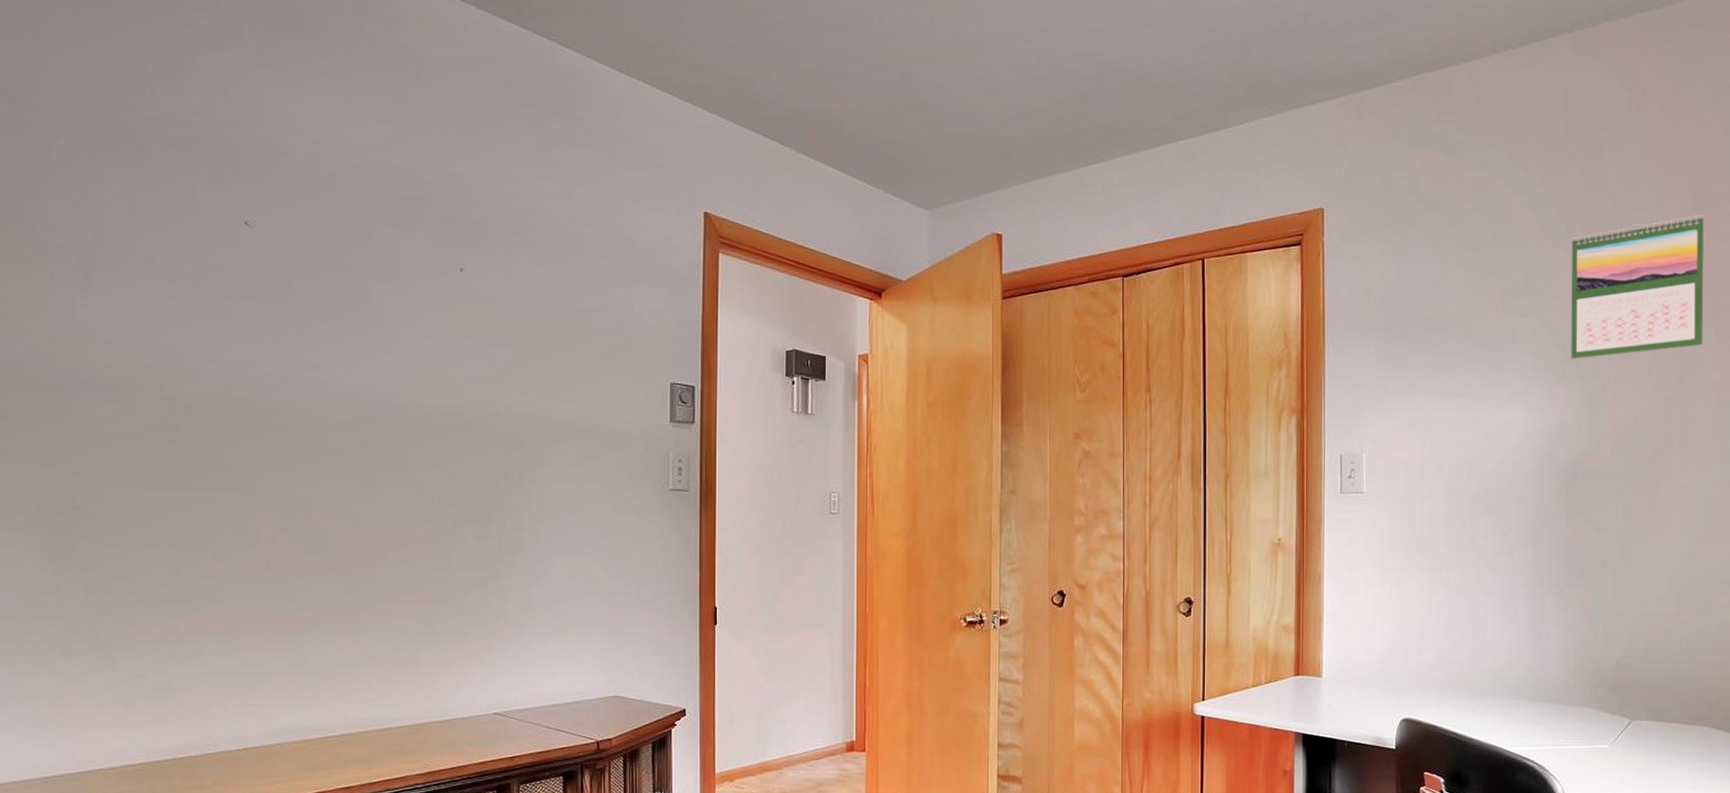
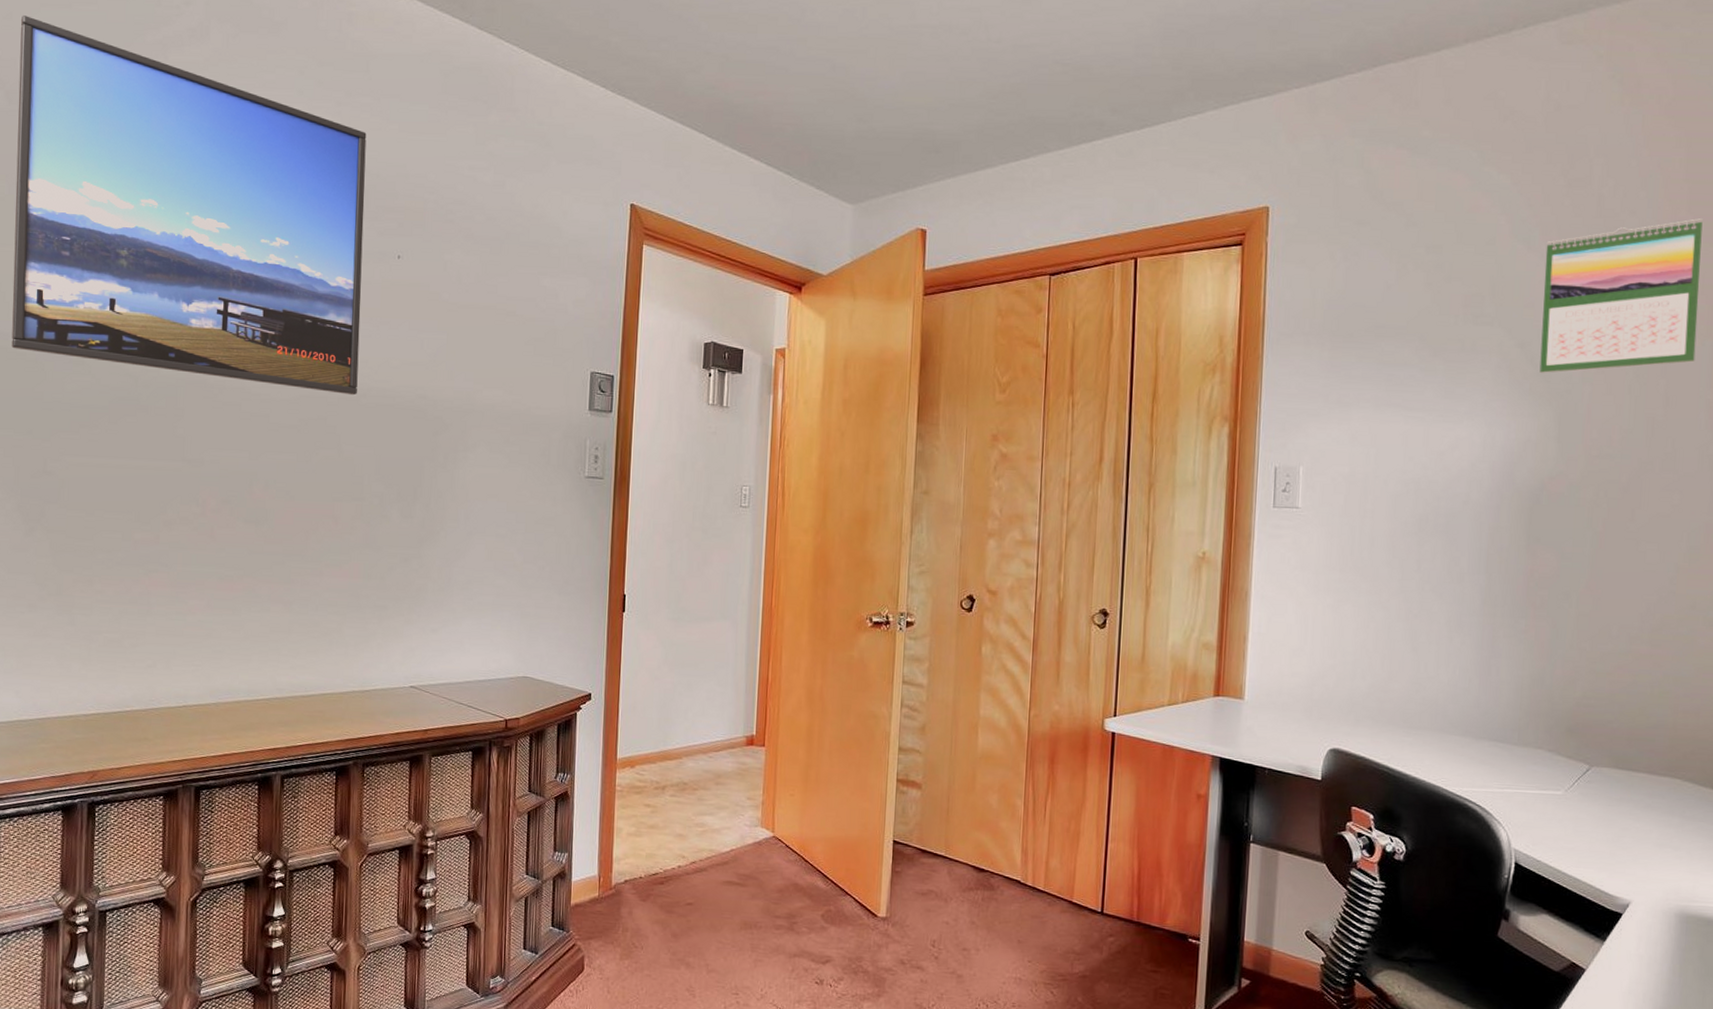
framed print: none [23,16,423,415] -> present [11,15,367,396]

